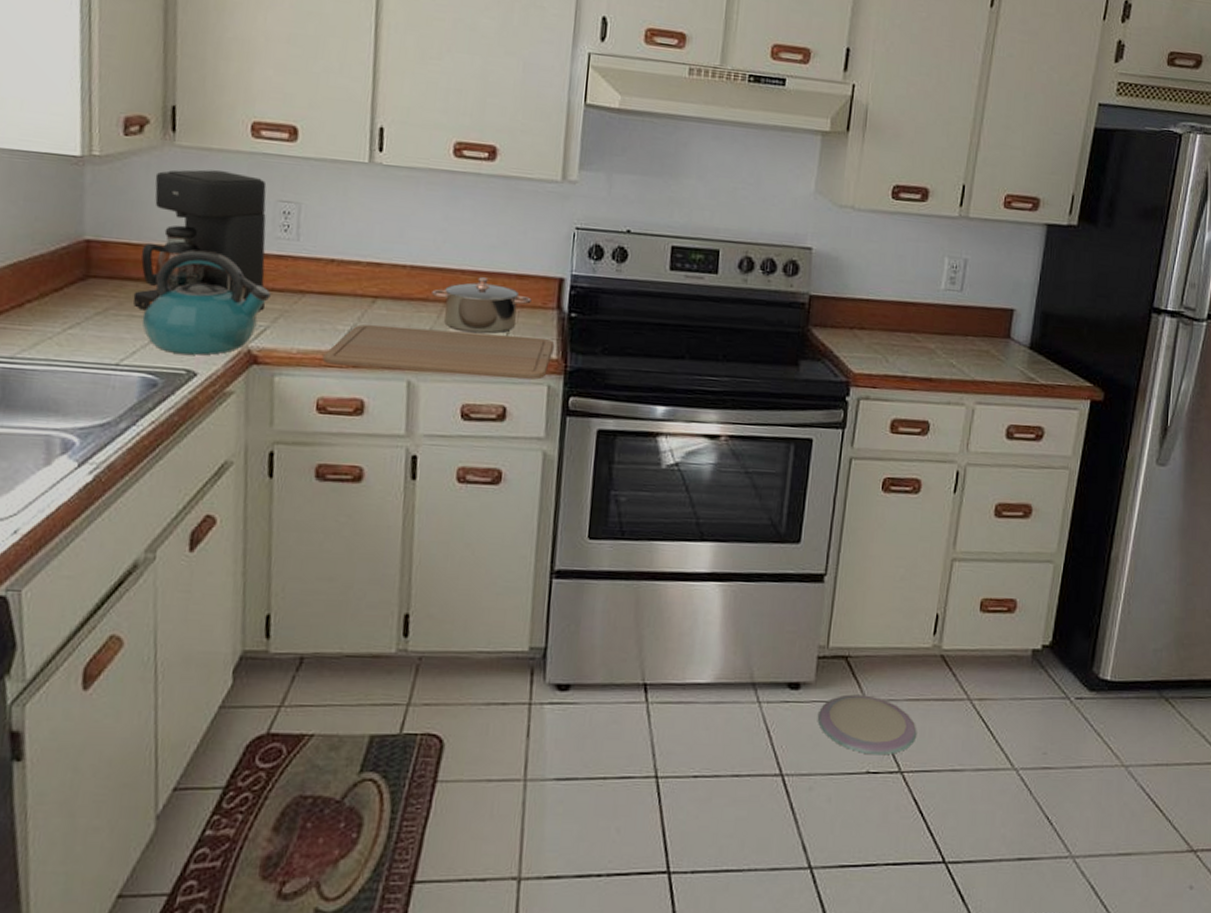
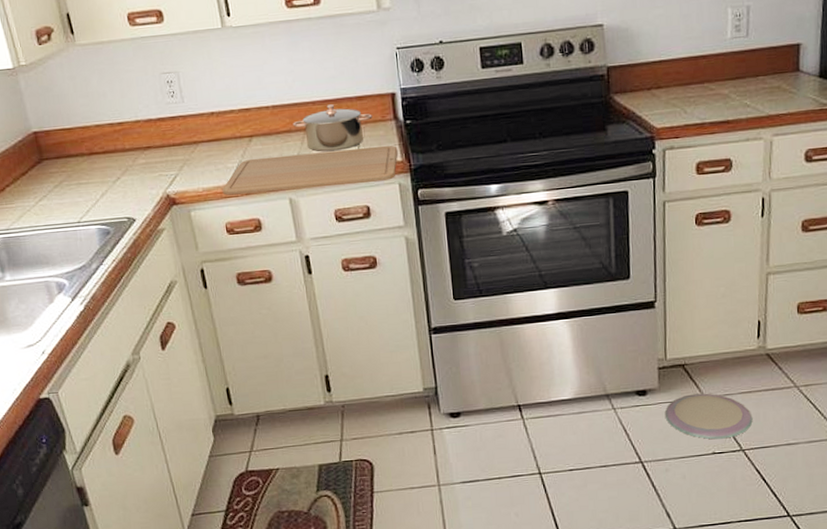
coffee maker: present [133,169,267,311] -> none [68,57,171,178]
kettle: present [141,249,271,355] -> none [87,122,174,207]

